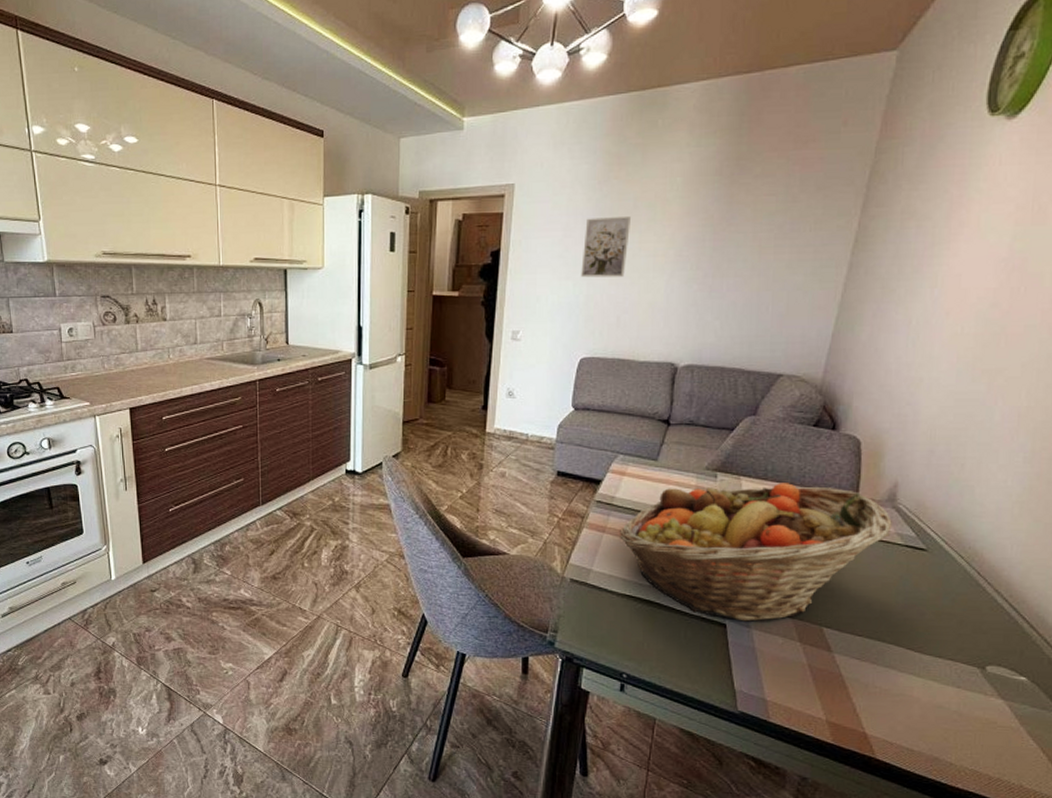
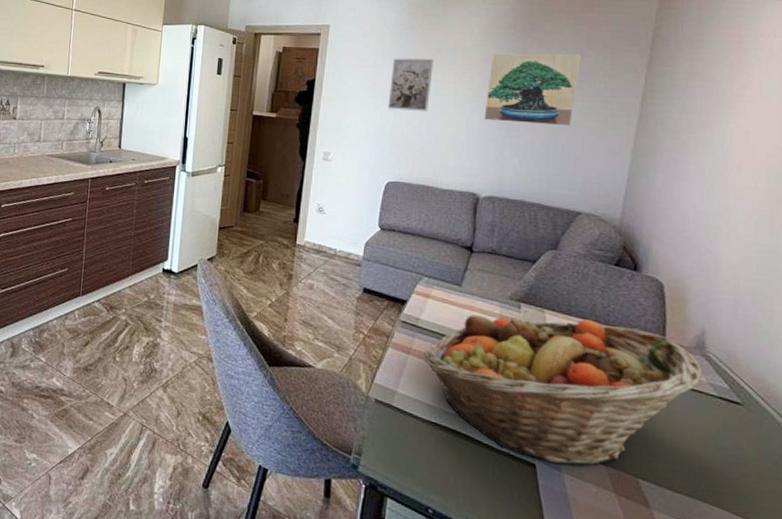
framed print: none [685,199,793,283] -> present [484,53,582,127]

